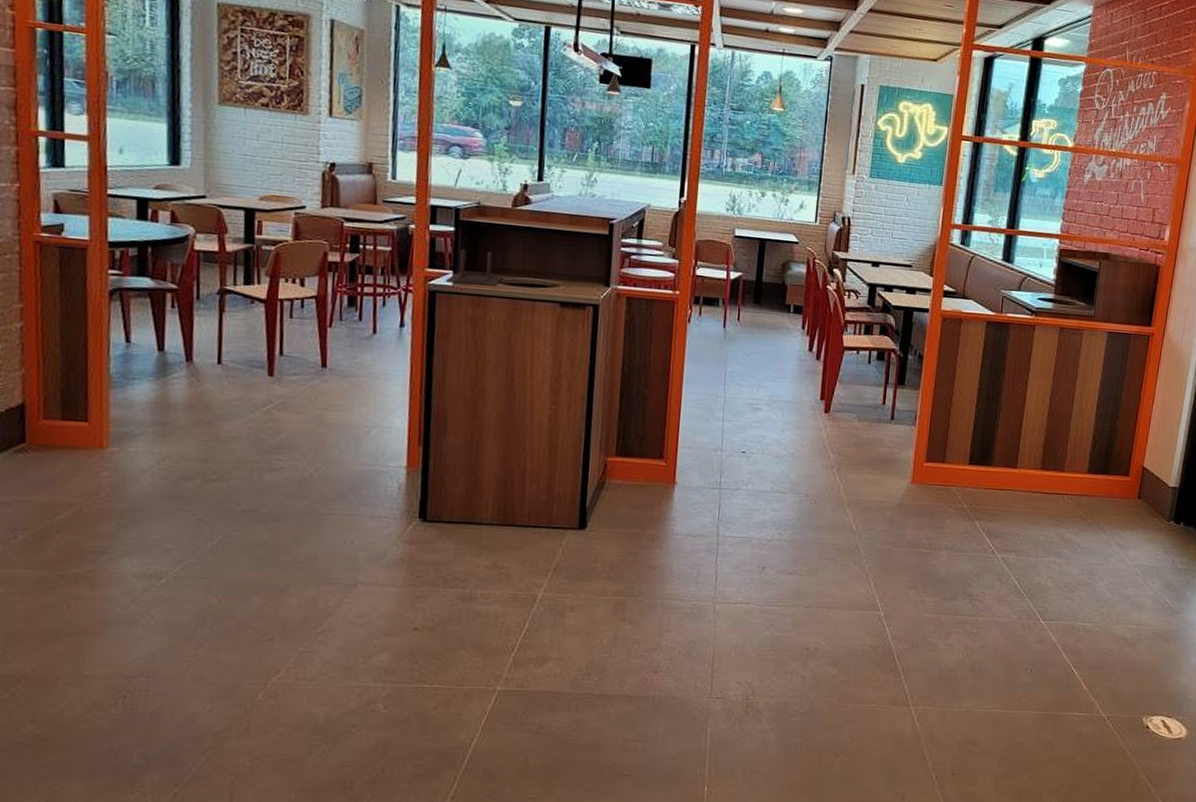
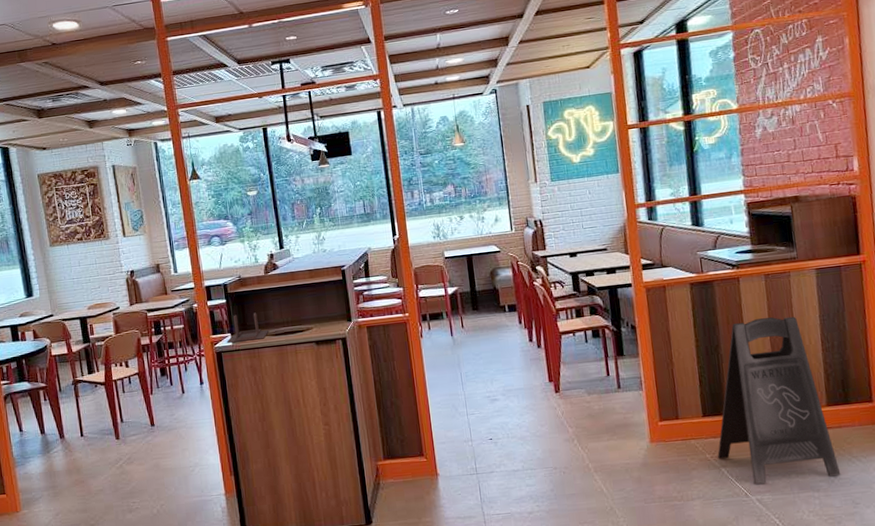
warning sign: none [974,372,1085,545] -> present [717,316,841,484]

